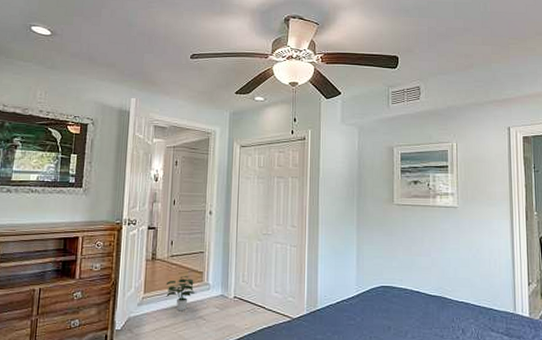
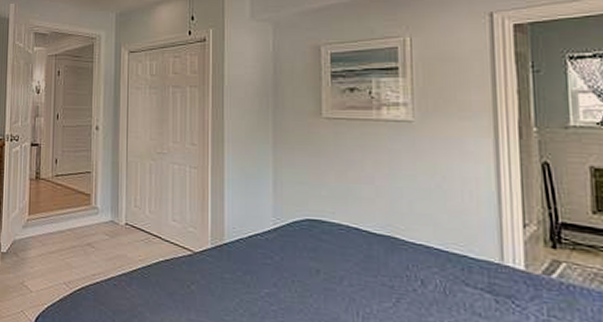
potted plant: present [166,275,196,311] -> none [51,197,83,237]

